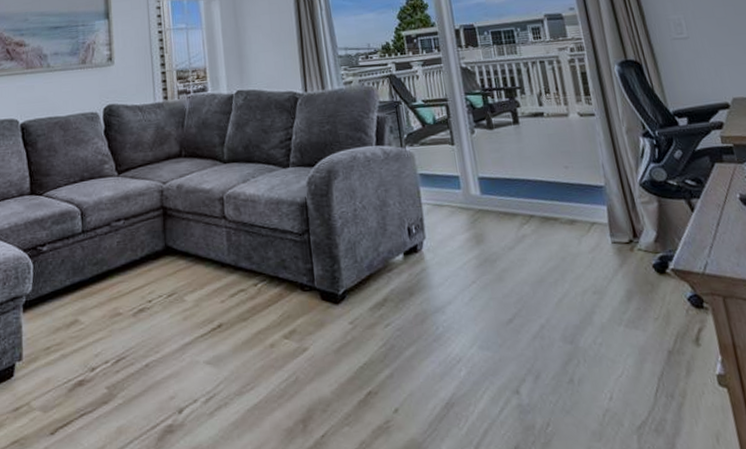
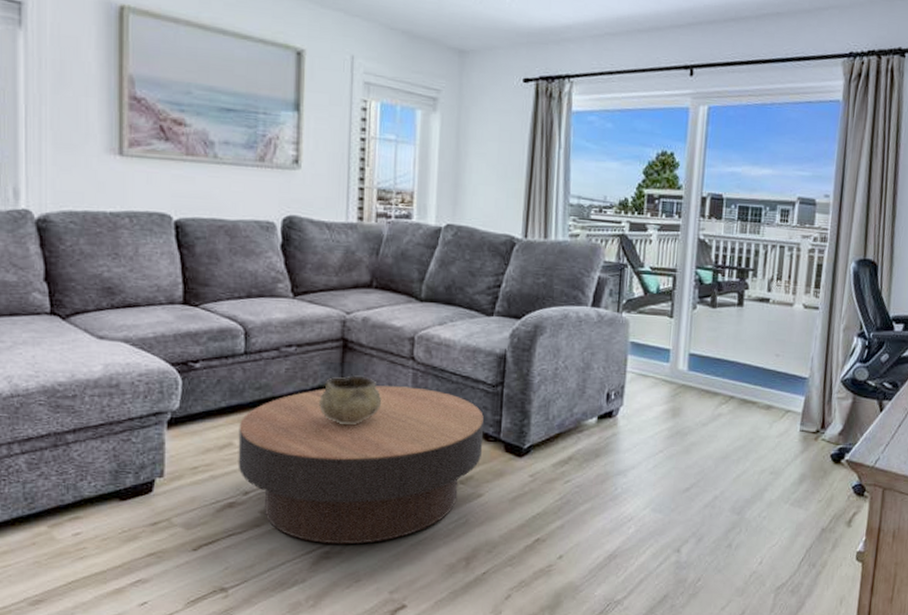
coffee table: none [82,245,301,416] -> present [238,385,484,545]
decorative bowl: none [148,240,202,291] -> present [319,375,381,426]

